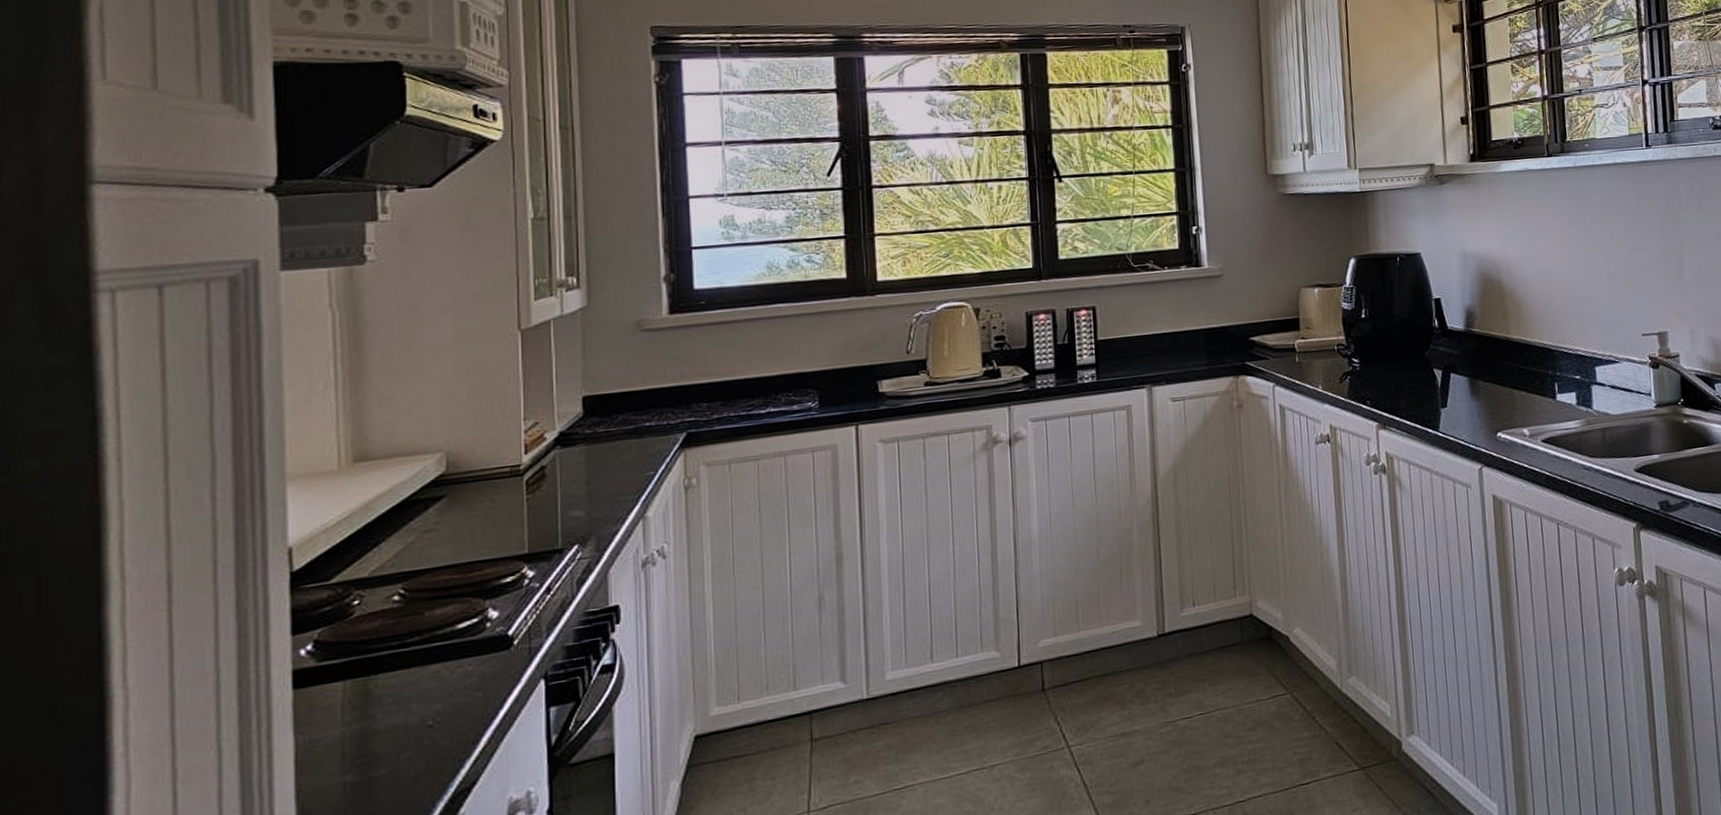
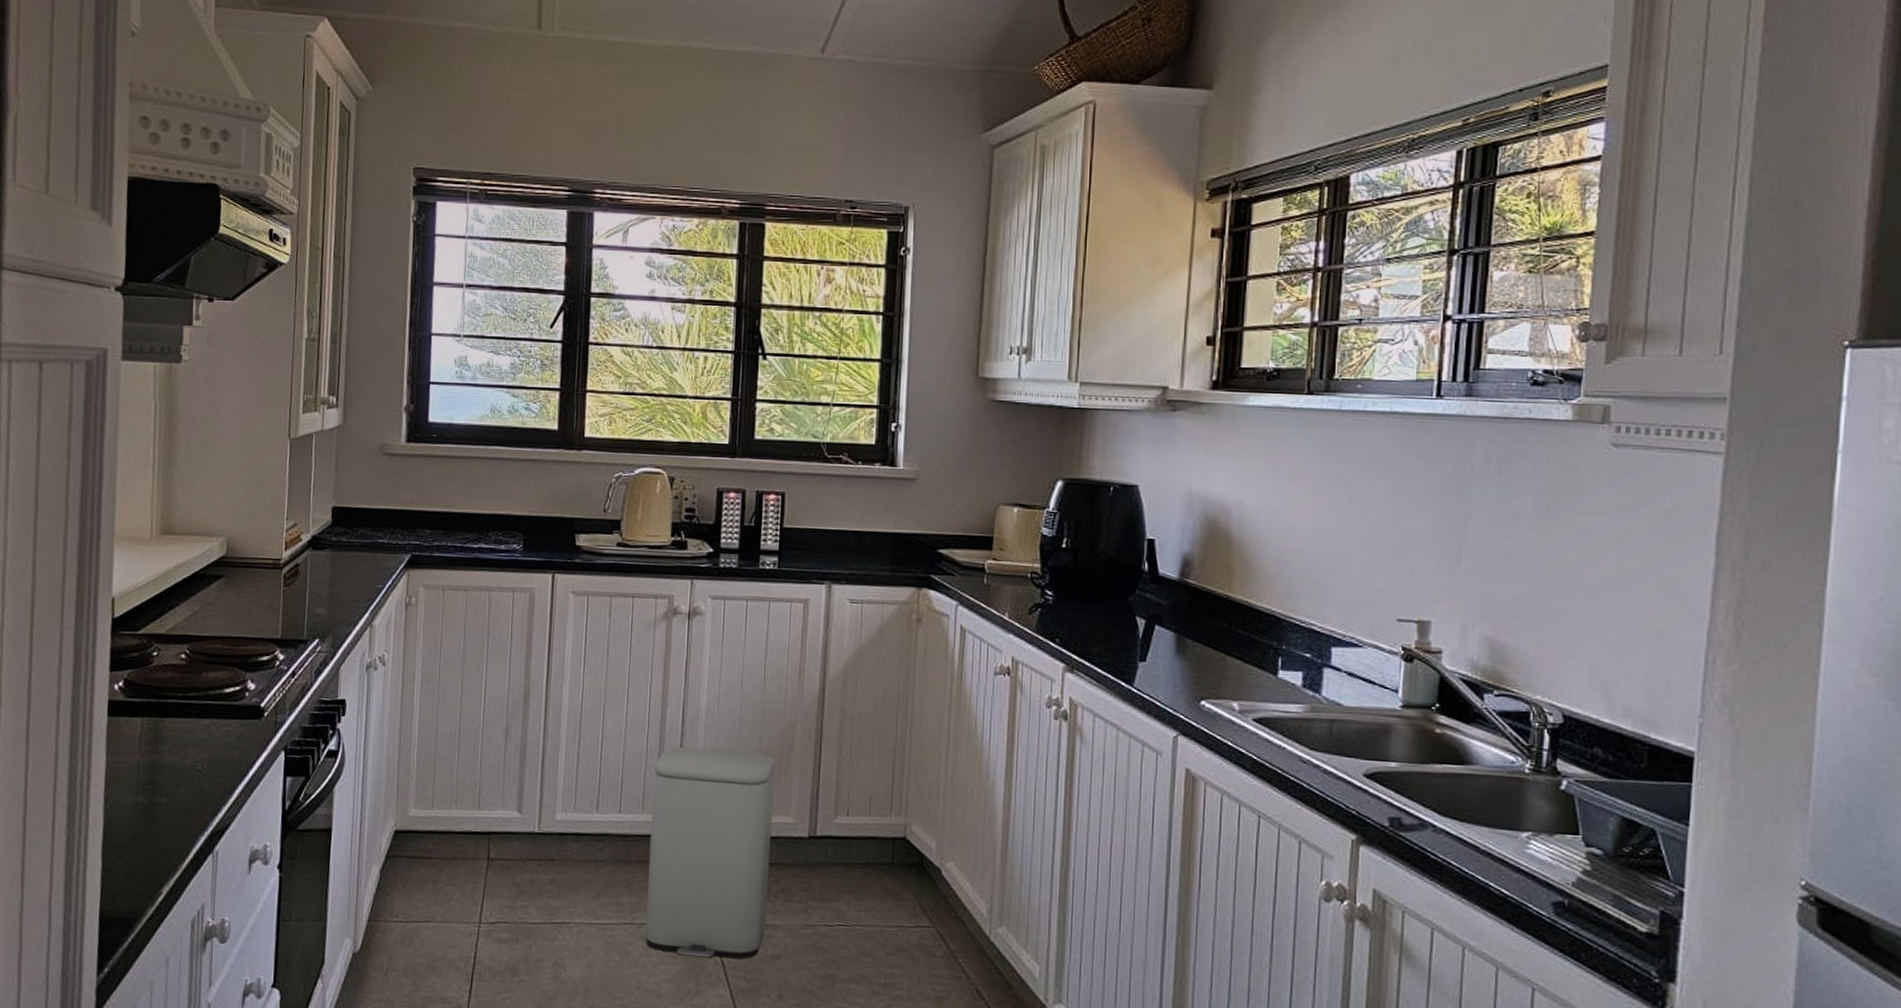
pedal bin: none [989,564,1125,789] -> present [644,746,775,959]

